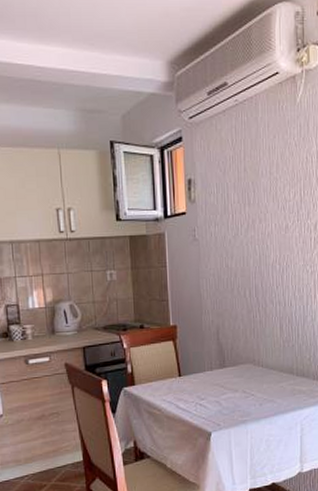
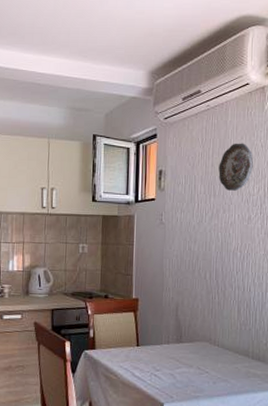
decorative plate: none [252,142,288,198] -> present [218,143,253,191]

